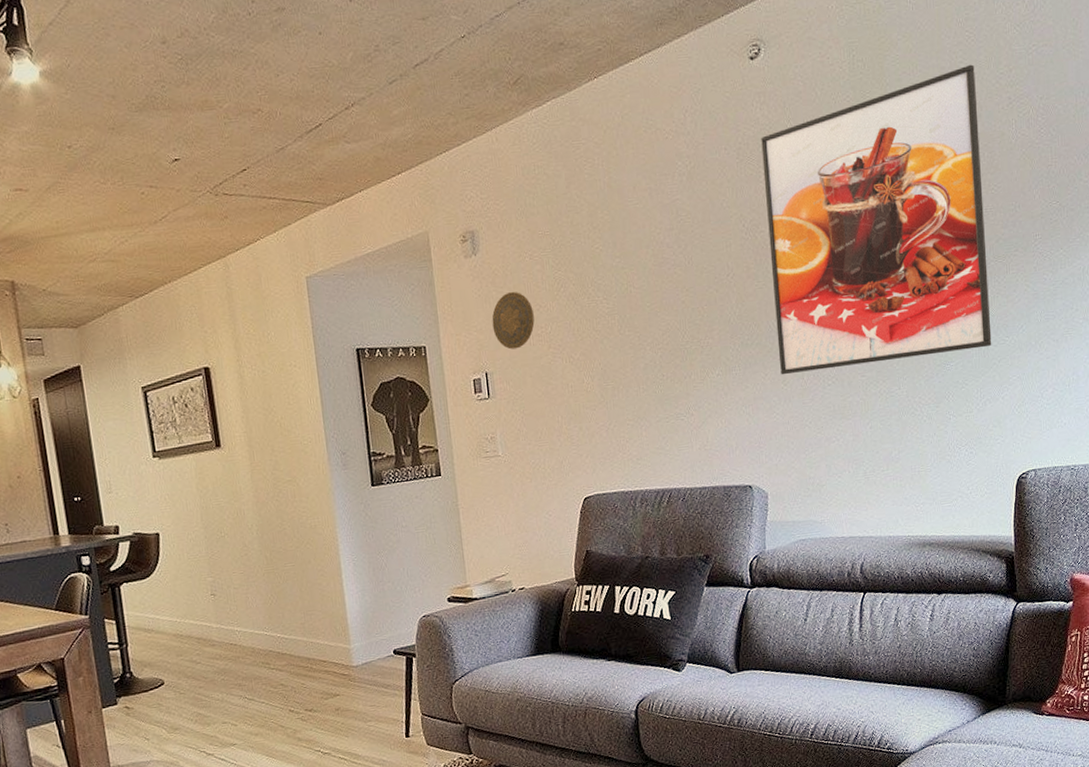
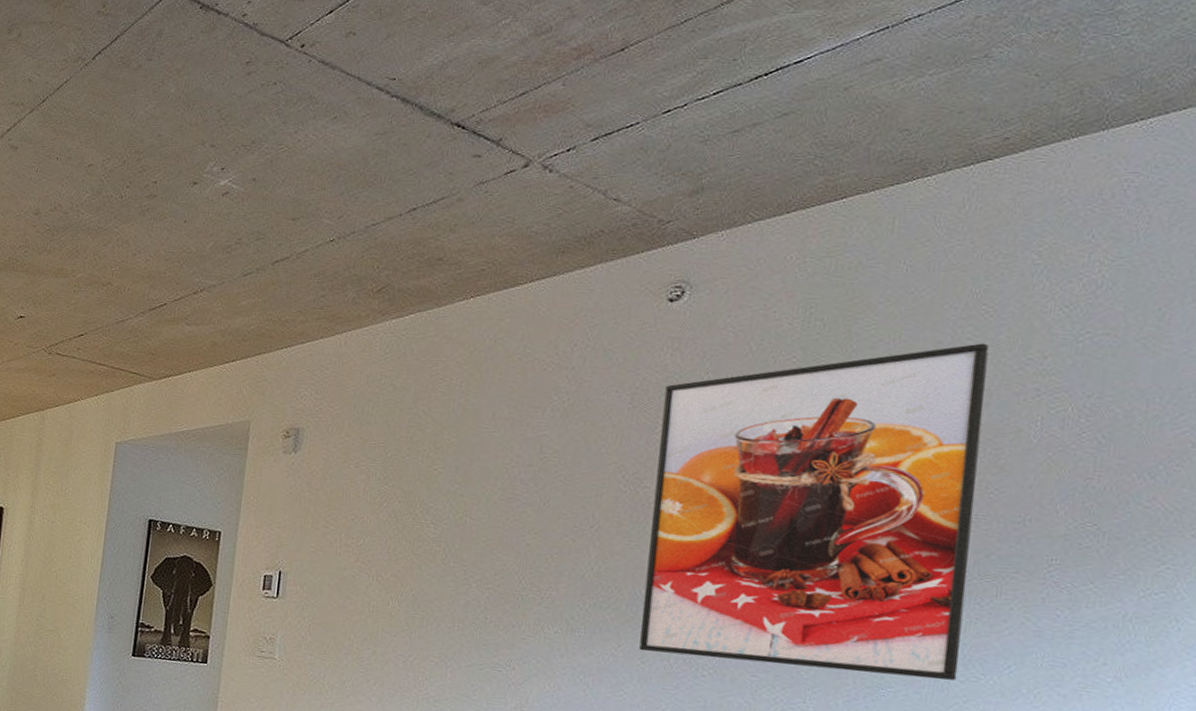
decorative plate: present [492,291,535,350] -> none [297,495,348,555]

